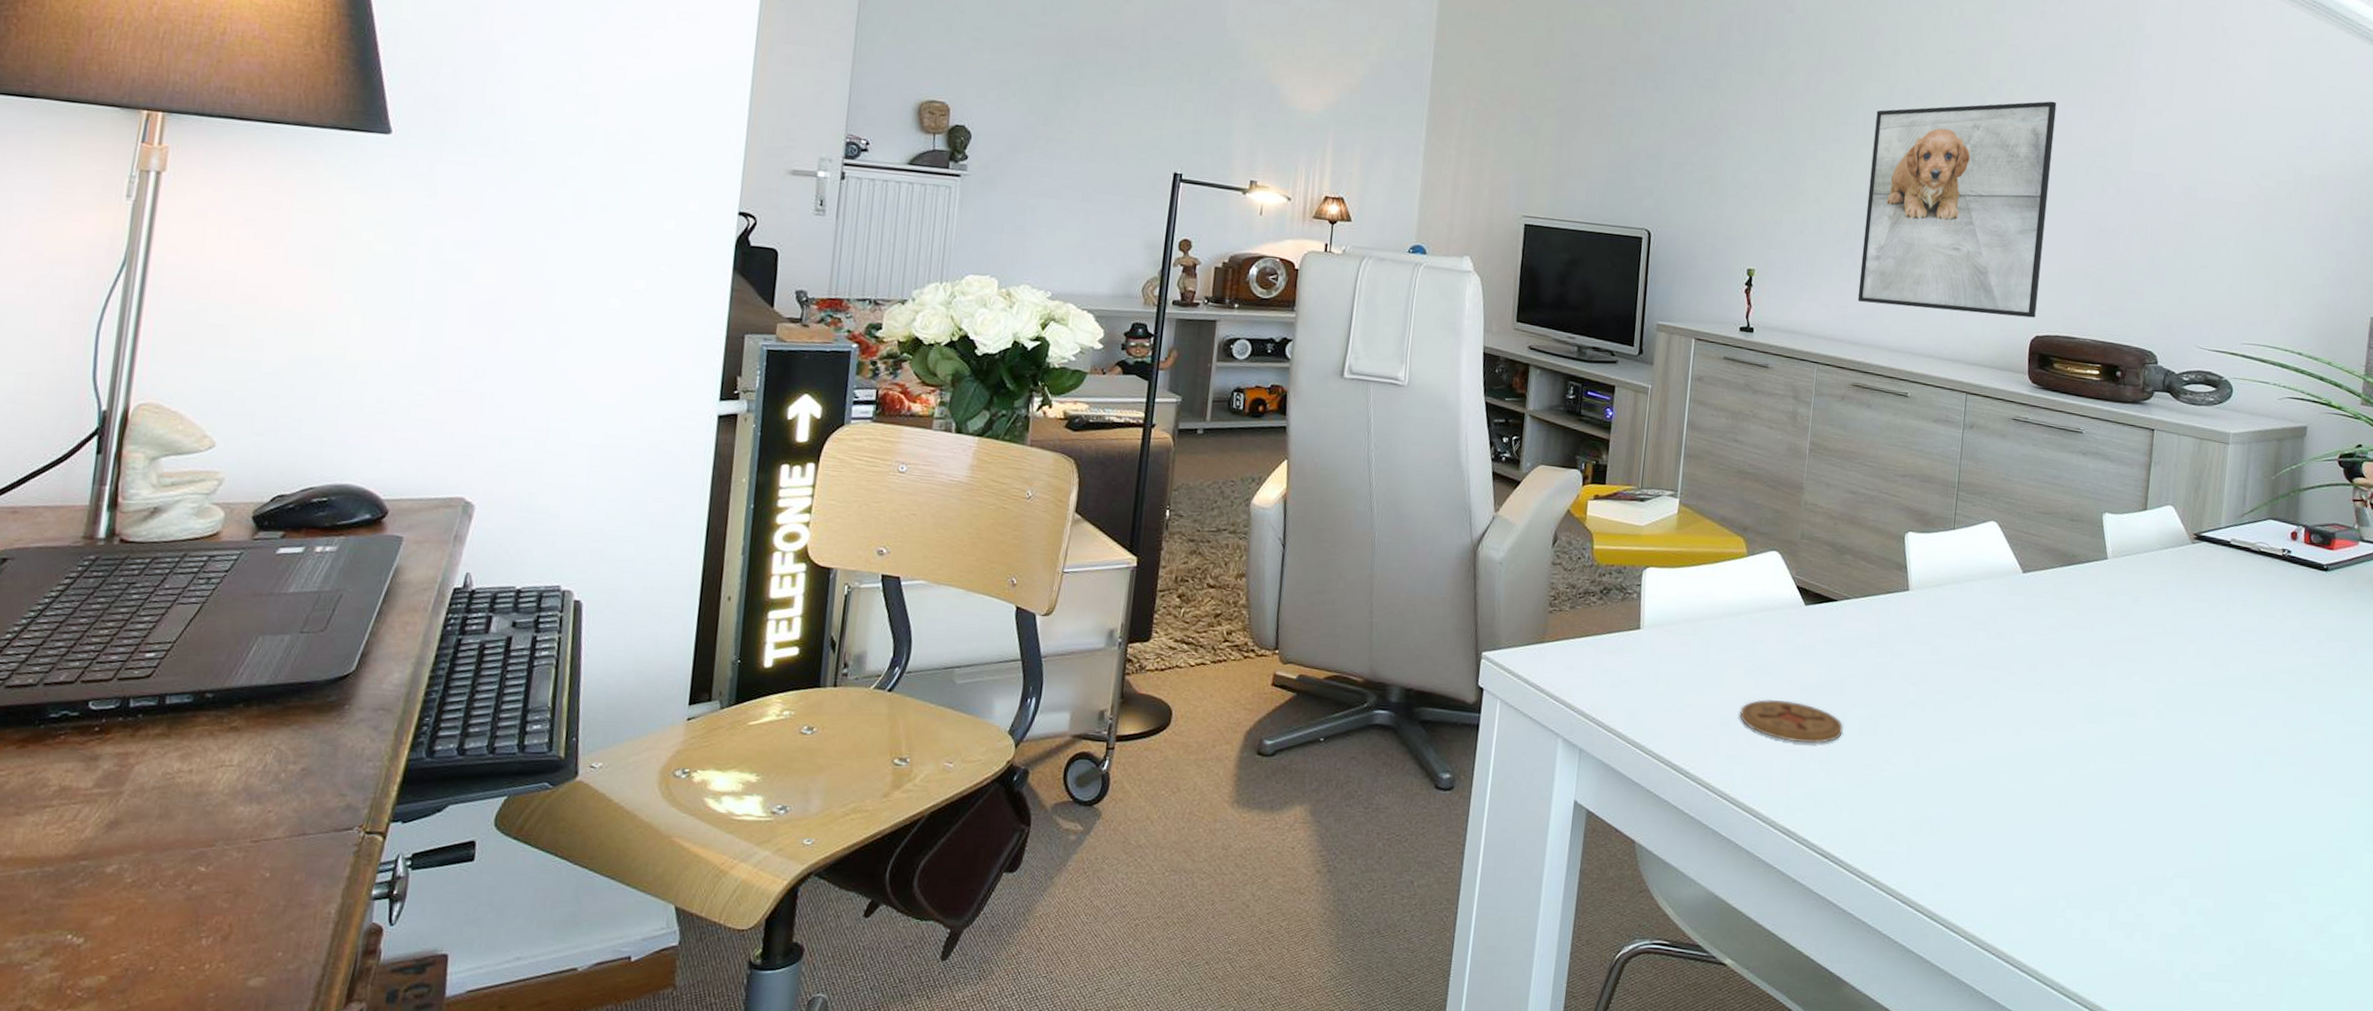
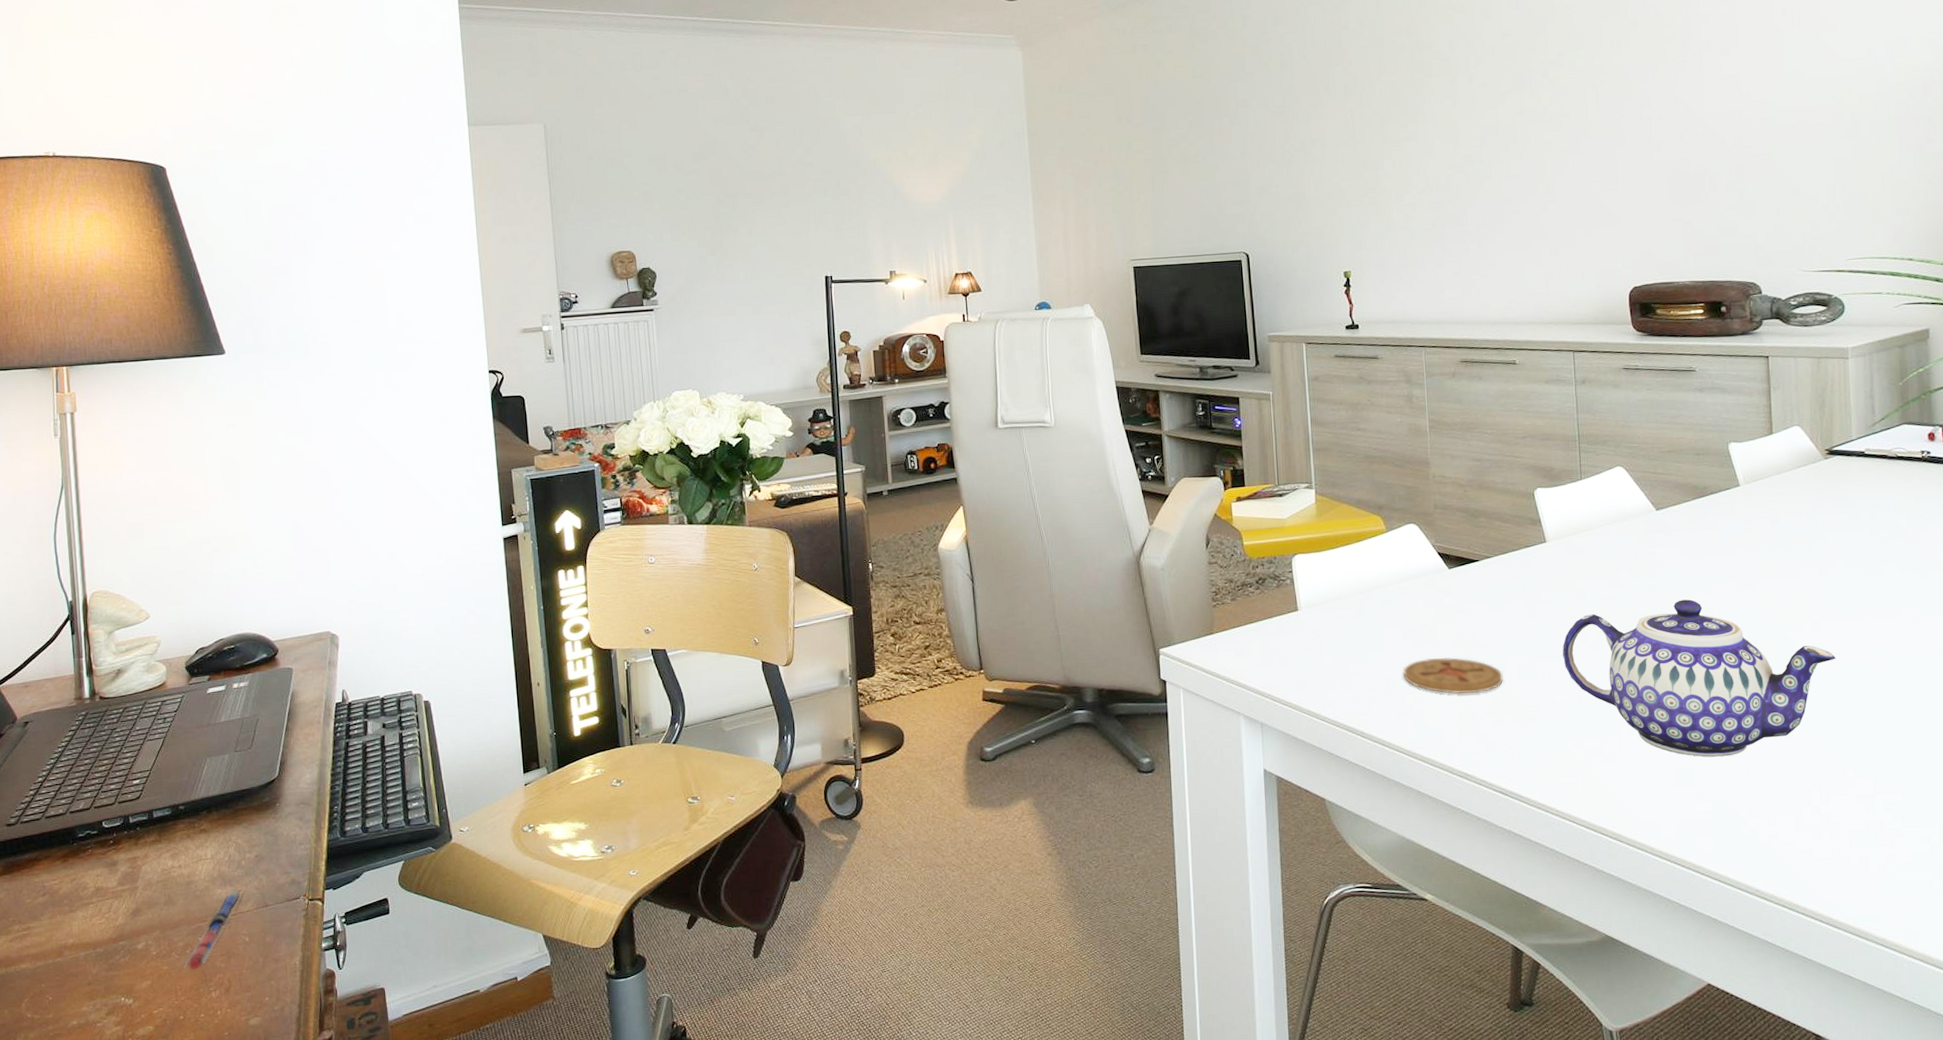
pen: none [167,809,276,908] -> present [183,890,244,970]
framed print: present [1857,101,2057,318] -> none [1443,62,1630,283]
teapot: none [1906,670,2173,842] -> present [1562,599,1836,757]

